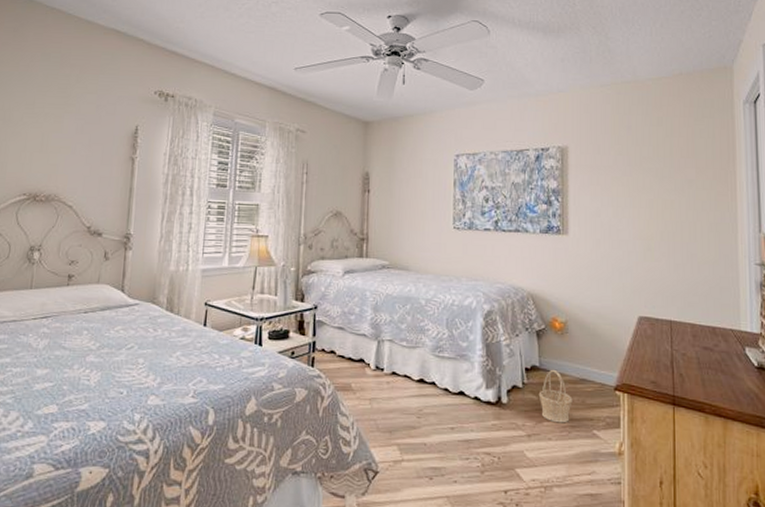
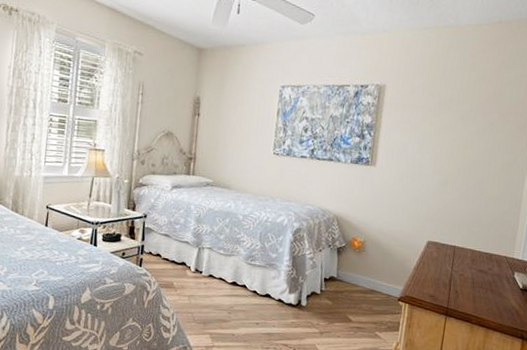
basket: present [538,369,573,423] -> none [333,280,362,325]

